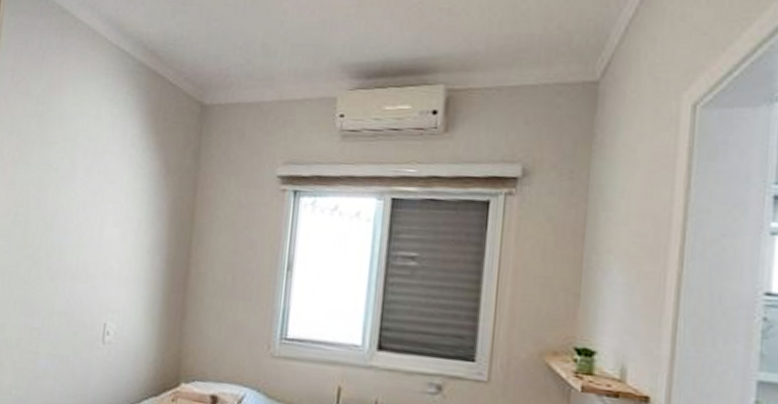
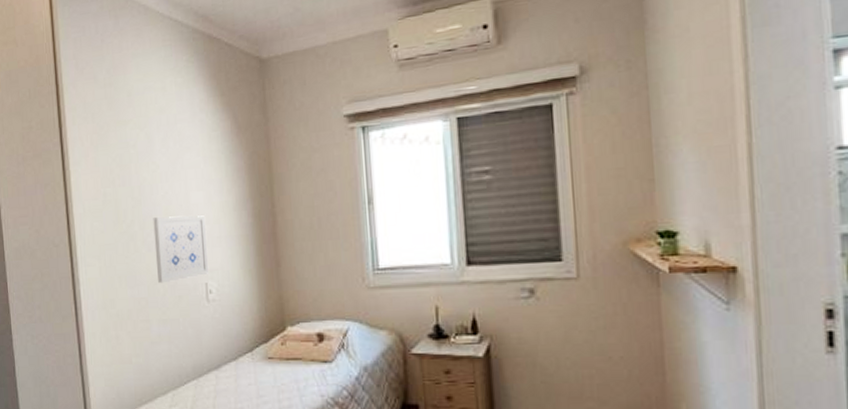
wall art: none [55,247,116,317] -> present [153,215,209,284]

